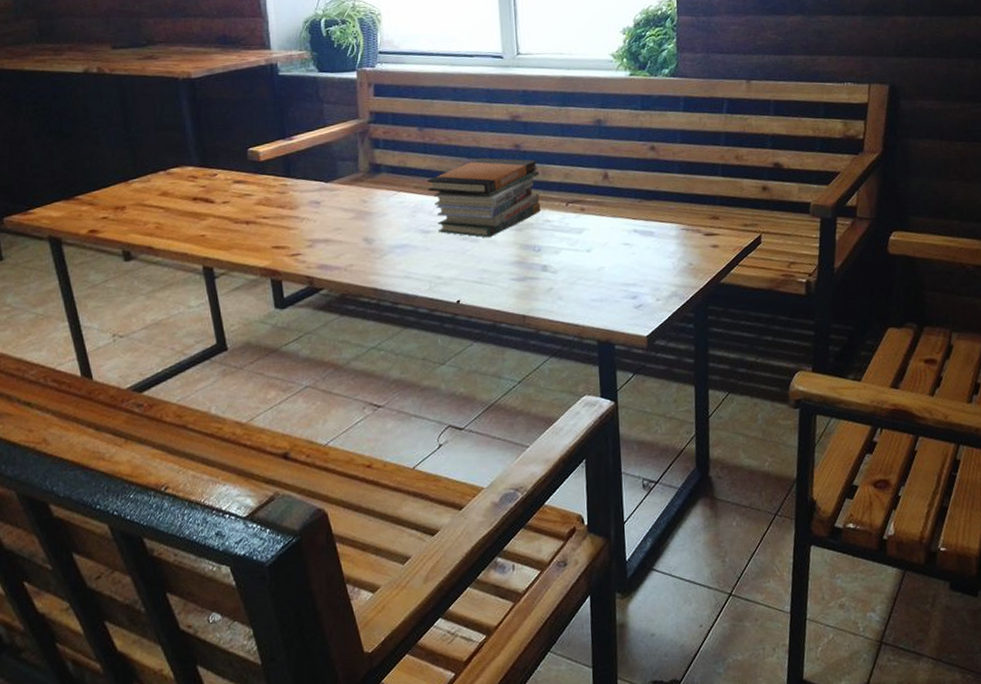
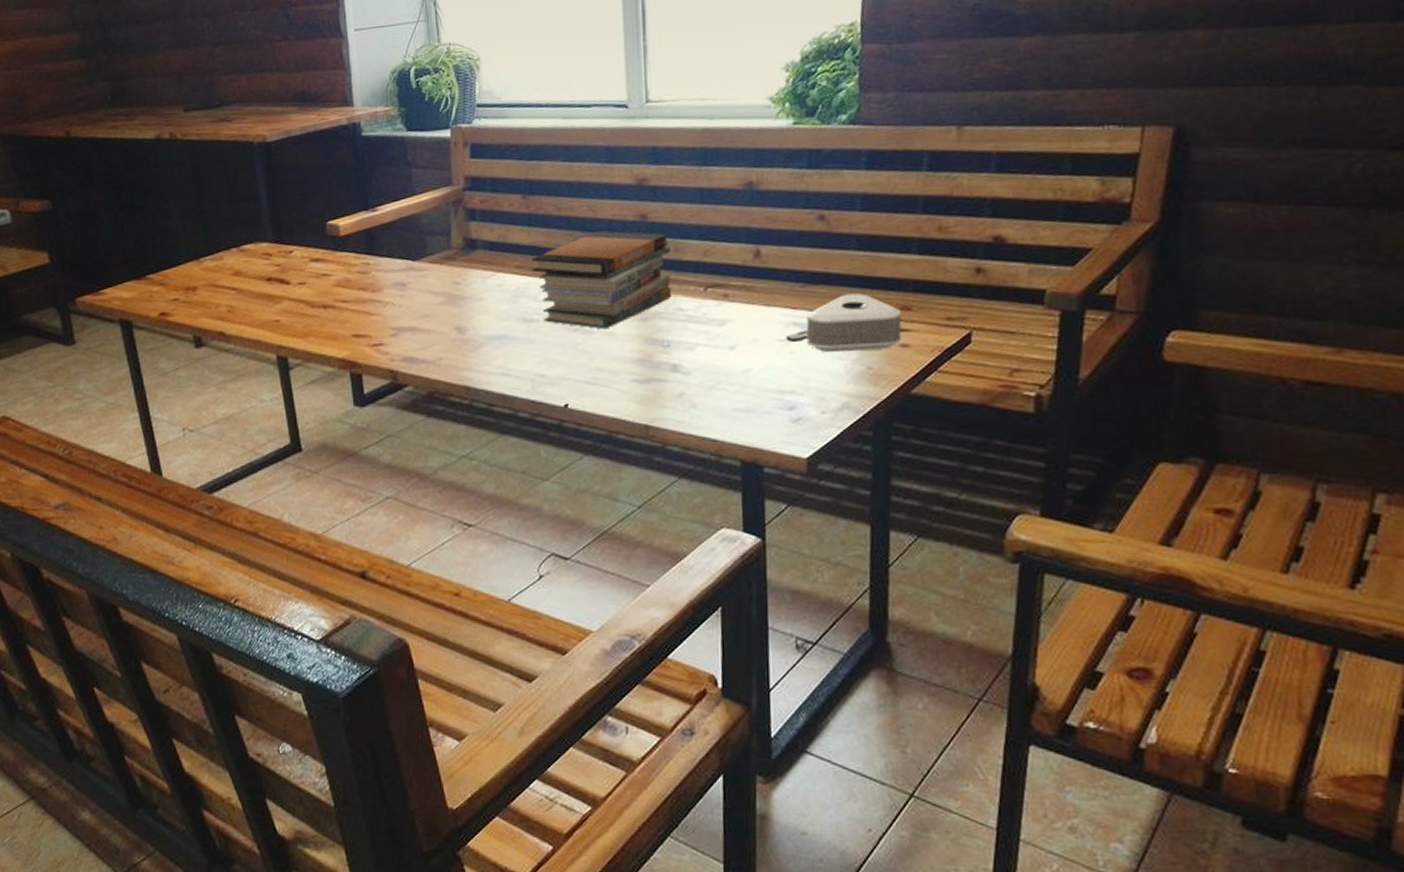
speaker: none [628,207,713,253] -> present [785,293,902,353]

